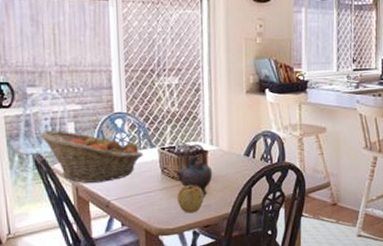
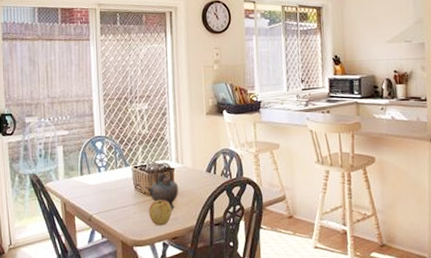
fruit basket: present [40,130,143,183] -> none [35,153,119,199]

